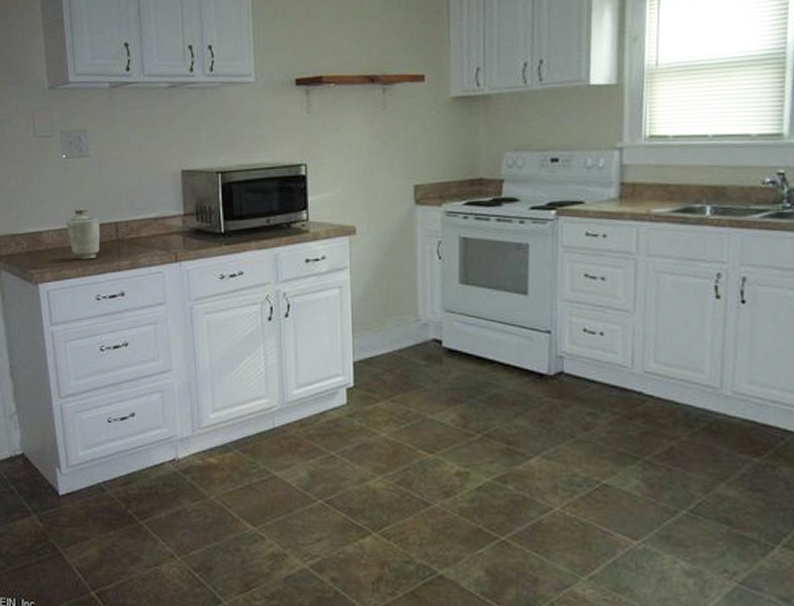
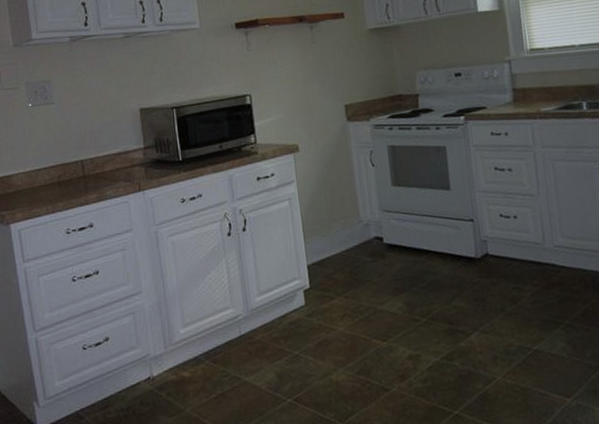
vase: present [67,208,99,260] -> none [35,149,67,198]

